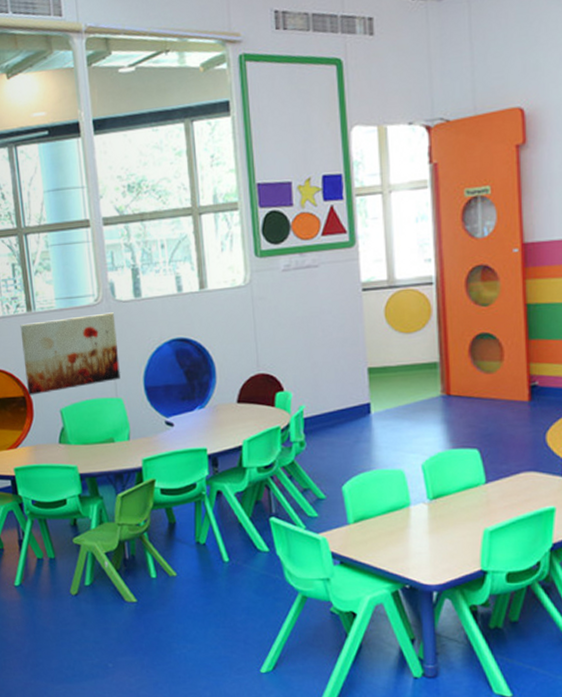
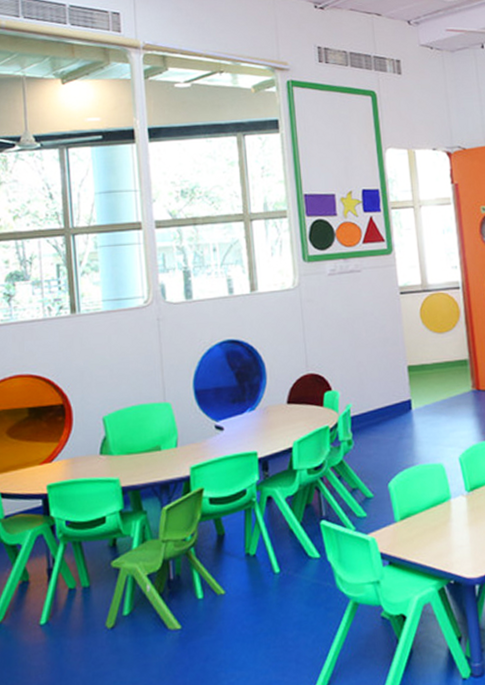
wall art: present [20,312,120,396] -> none [62,314,169,403]

